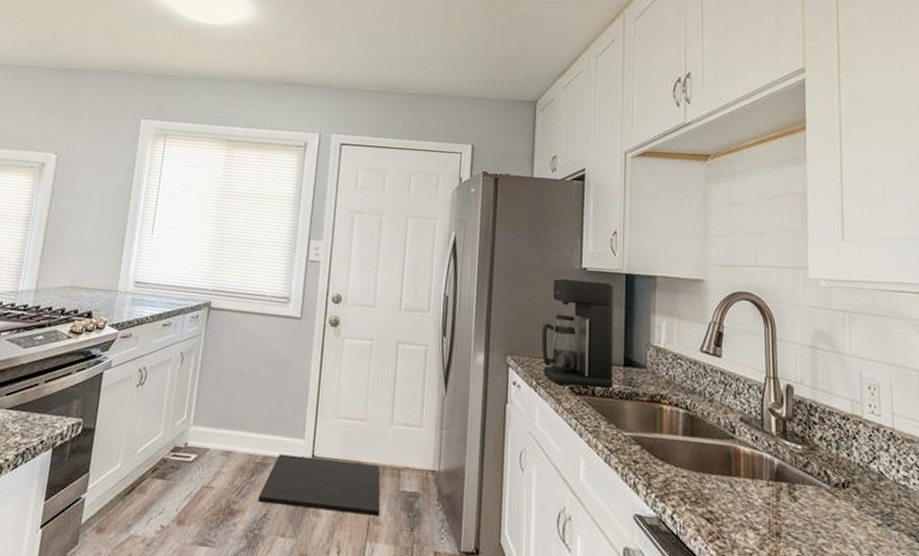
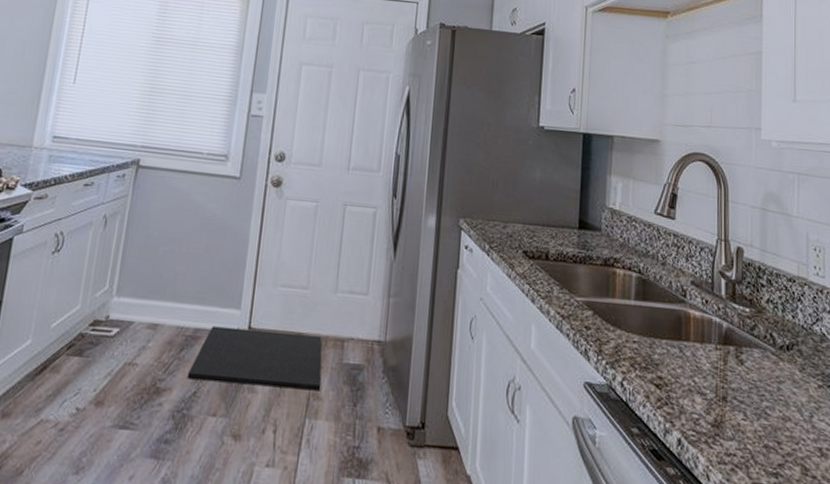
coffee maker: present [541,278,614,389] -> none [495,137,571,253]

